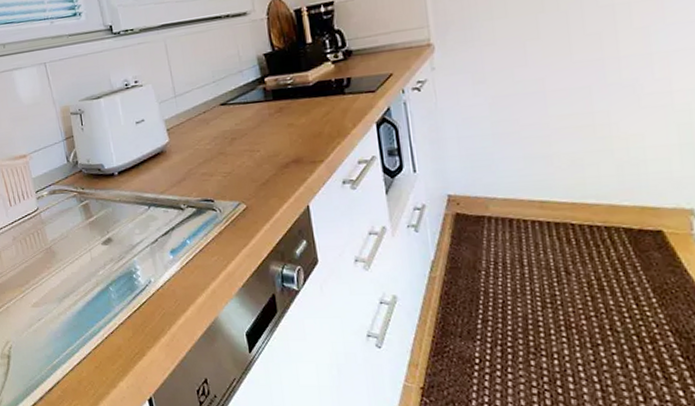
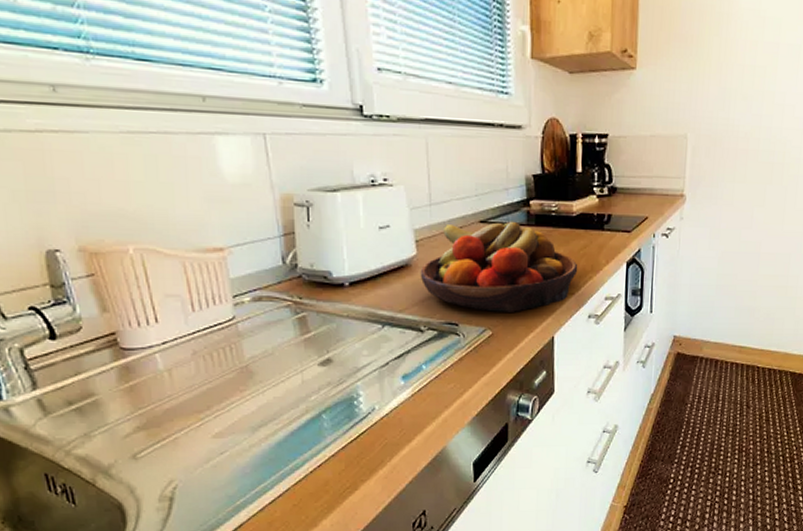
fruit bowl: none [174,99,324,186] -> present [420,221,578,312]

